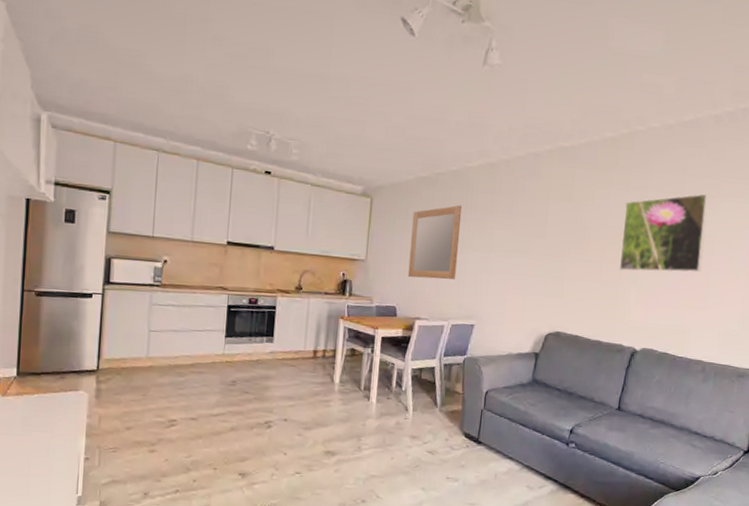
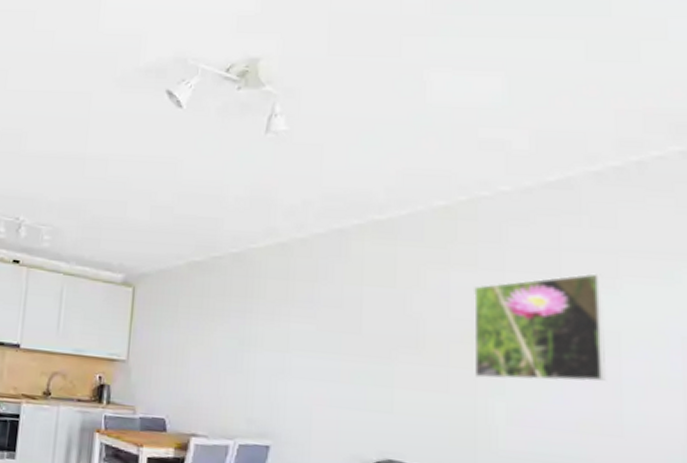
home mirror: present [408,205,462,280] -> none [179,293,247,386]

